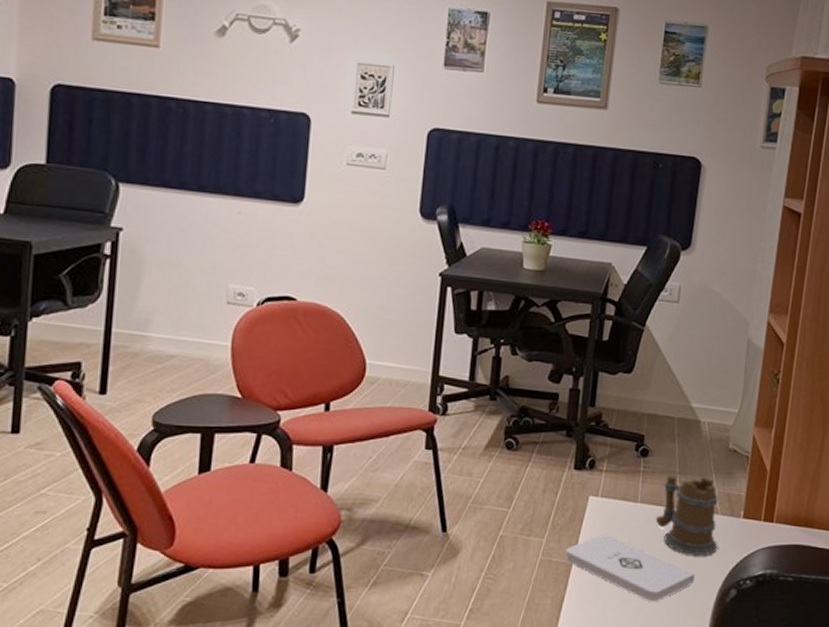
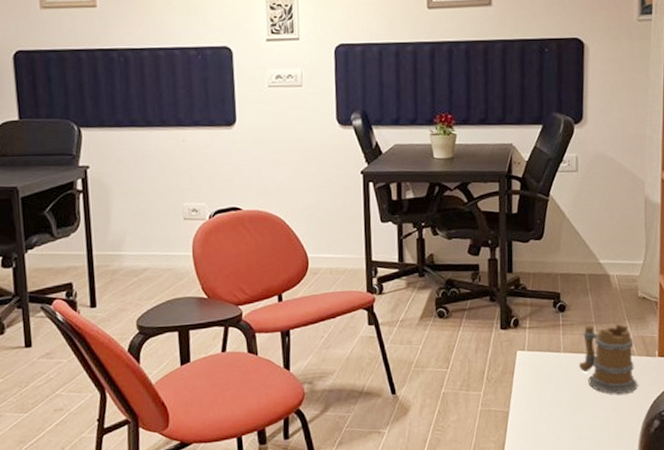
notepad: present [565,533,695,602] -> none [502,382,620,438]

